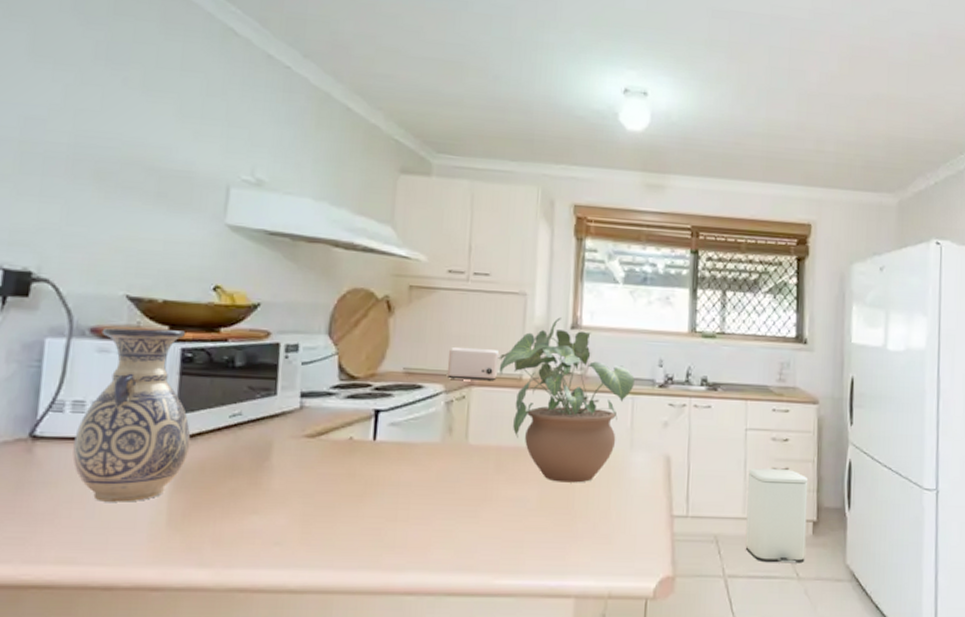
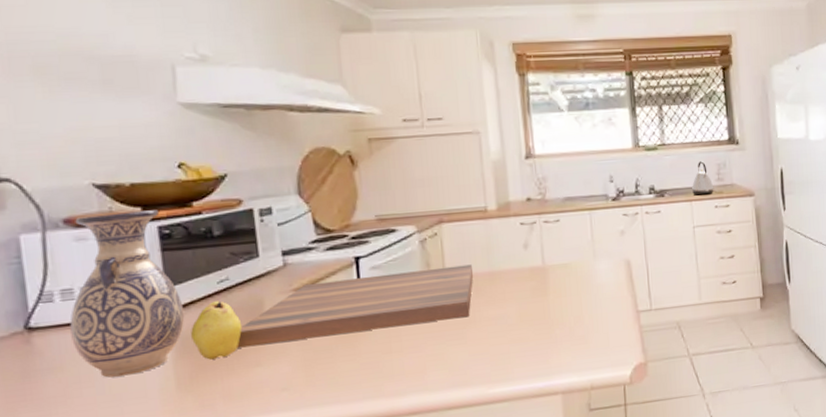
fruit: none [192,436,246,499] -> present [191,301,243,360]
cutting board: none [236,431,498,494] -> present [237,264,474,348]
toaster: present [446,346,501,381] -> none [415,187,465,220]
potted plant: present [499,317,635,483] -> none [463,150,590,297]
pedal bin: present [745,467,809,564] -> none [700,256,756,339]
kettle: none [748,356,774,397] -> present [691,160,714,197]

